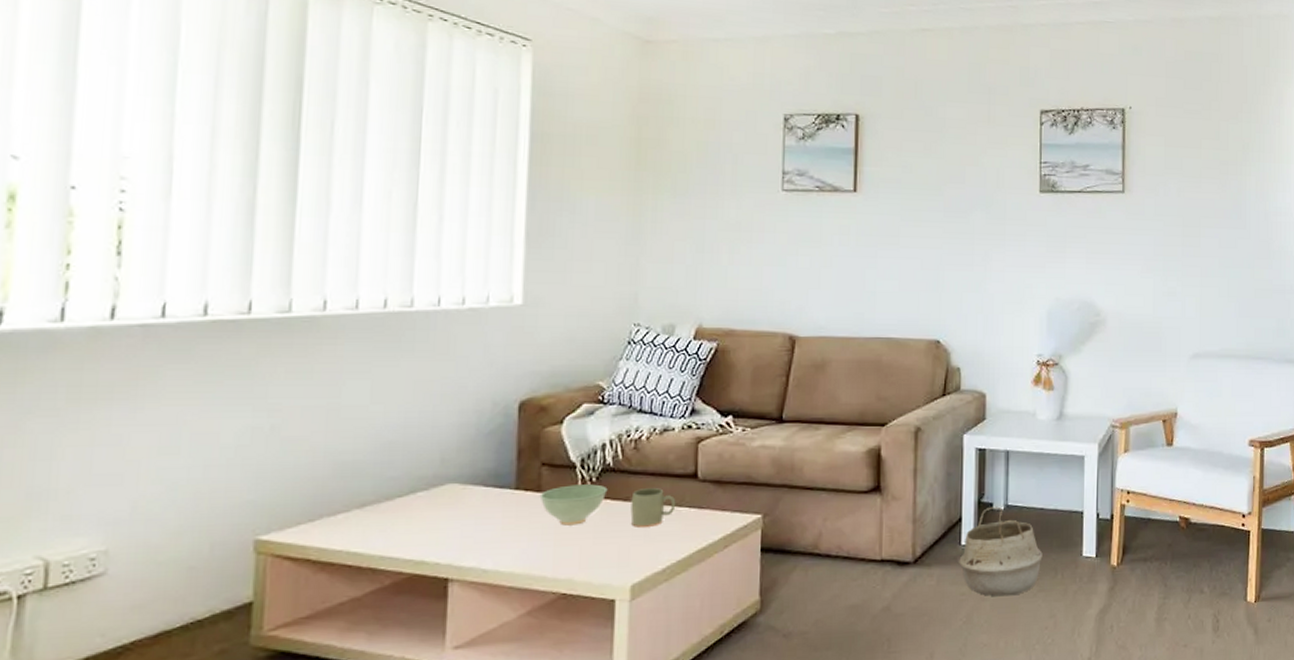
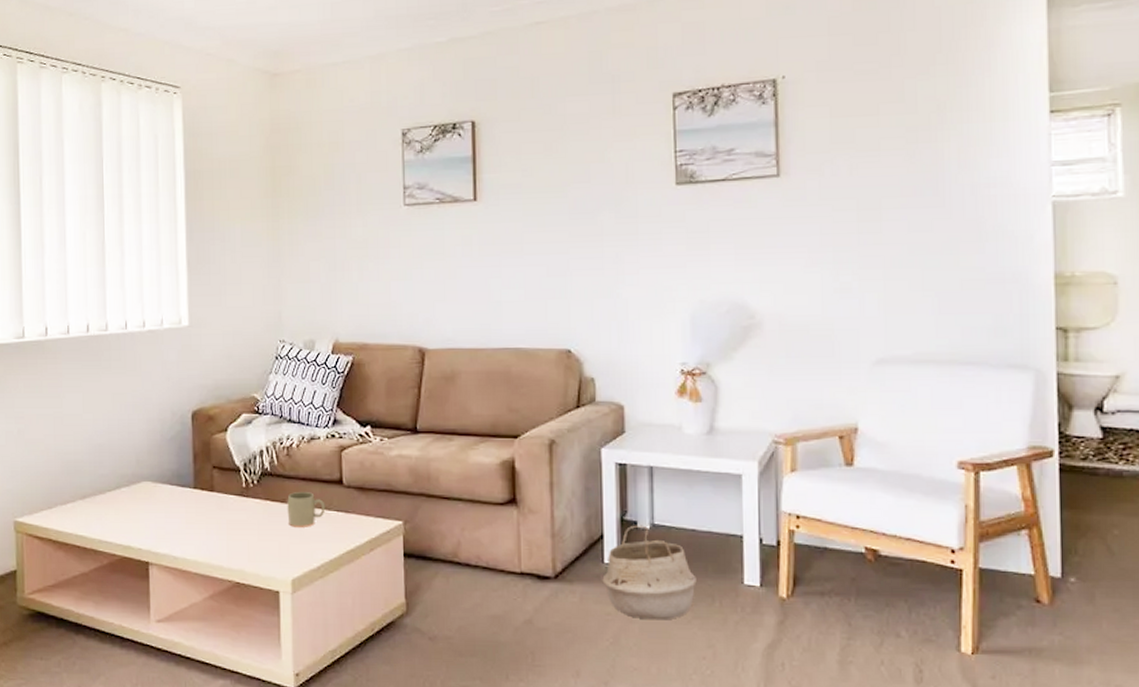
bowl: present [539,484,608,526] -> none [213,486,267,522]

